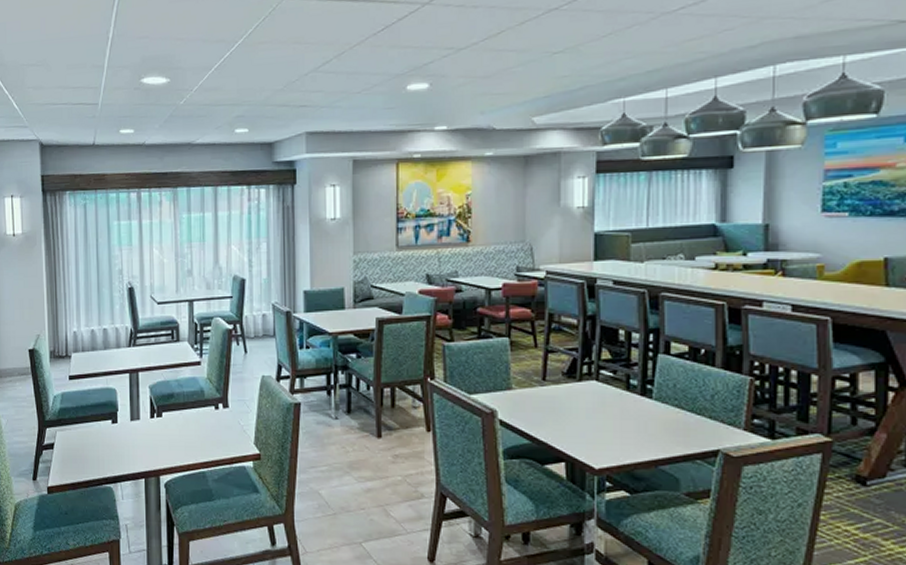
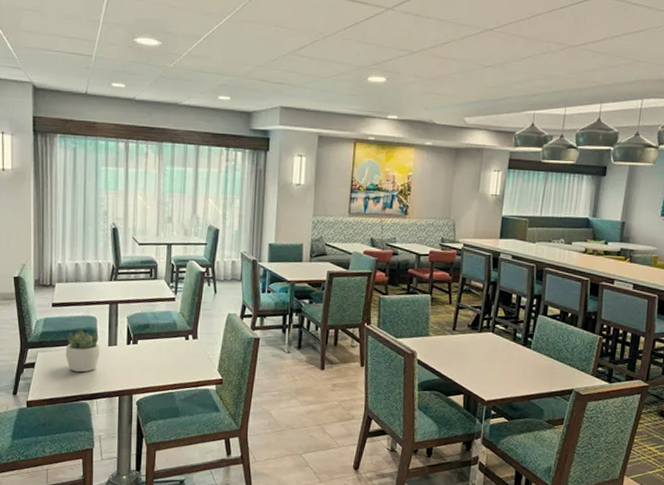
succulent plant: none [85,403,123,452] -> present [65,329,101,373]

